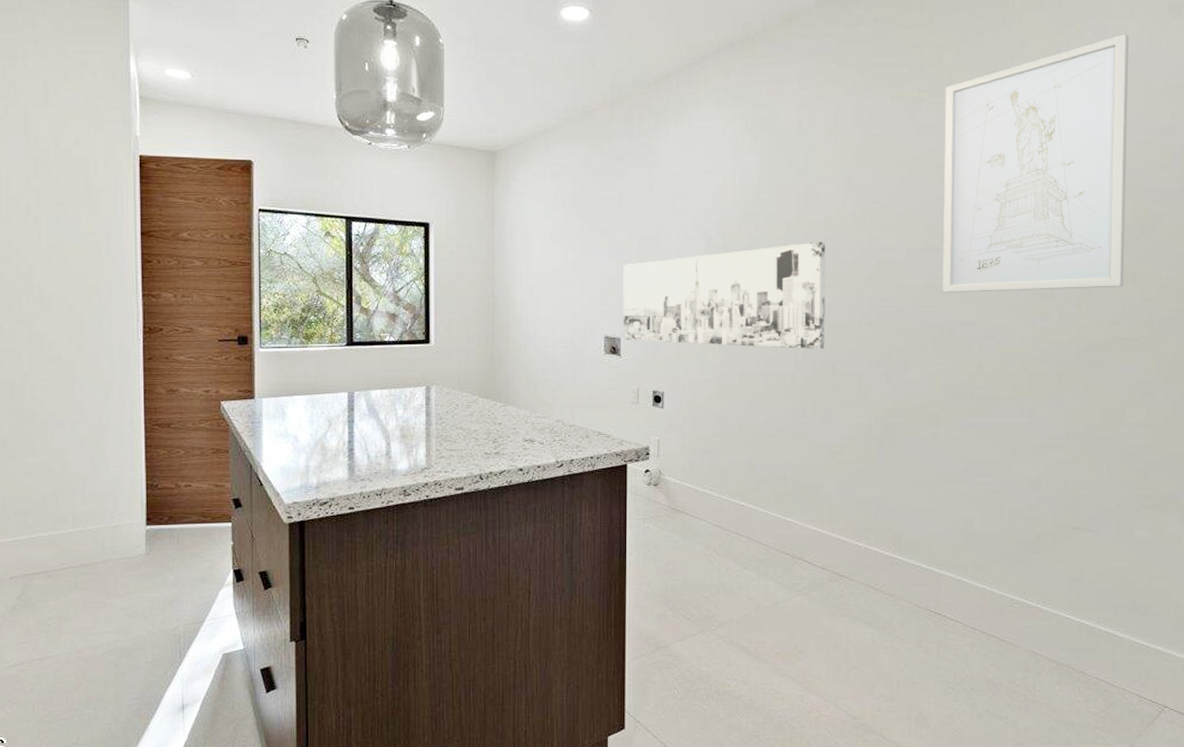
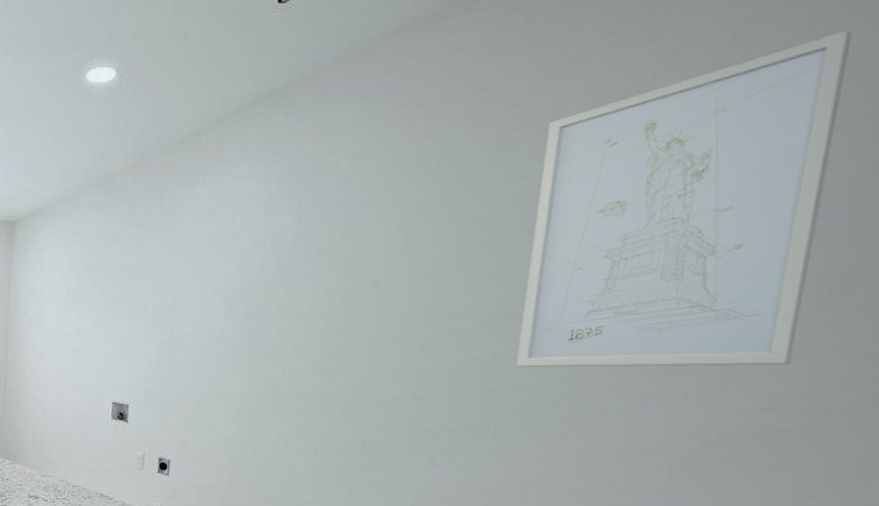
wall art: present [623,241,826,349] -> none [131,308,369,424]

